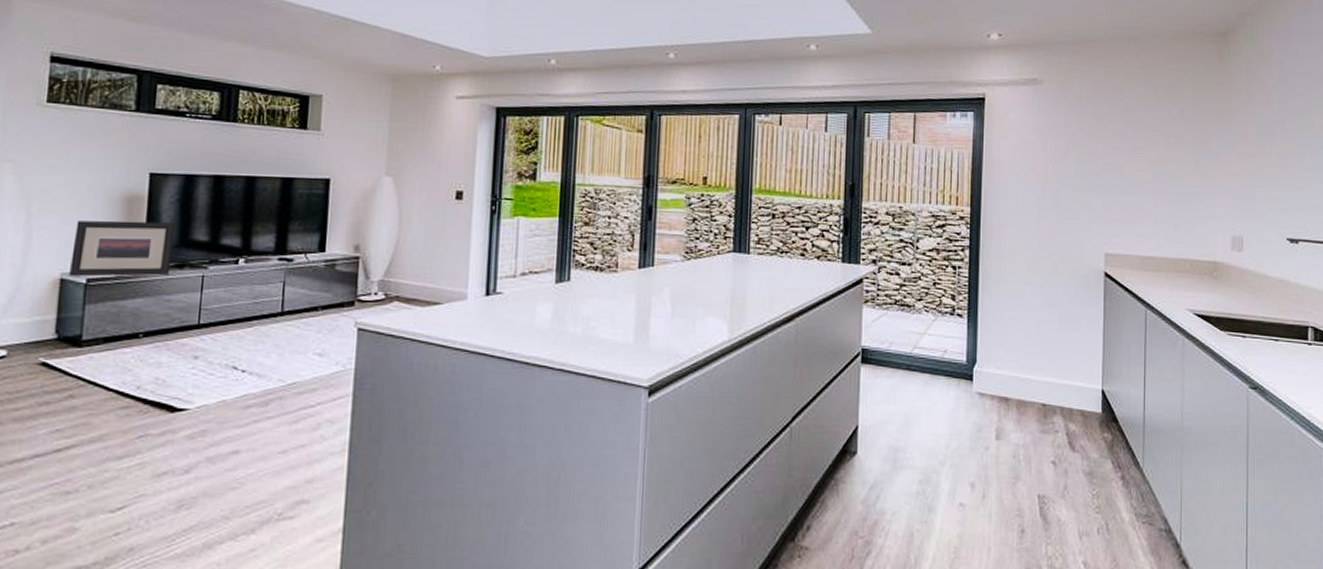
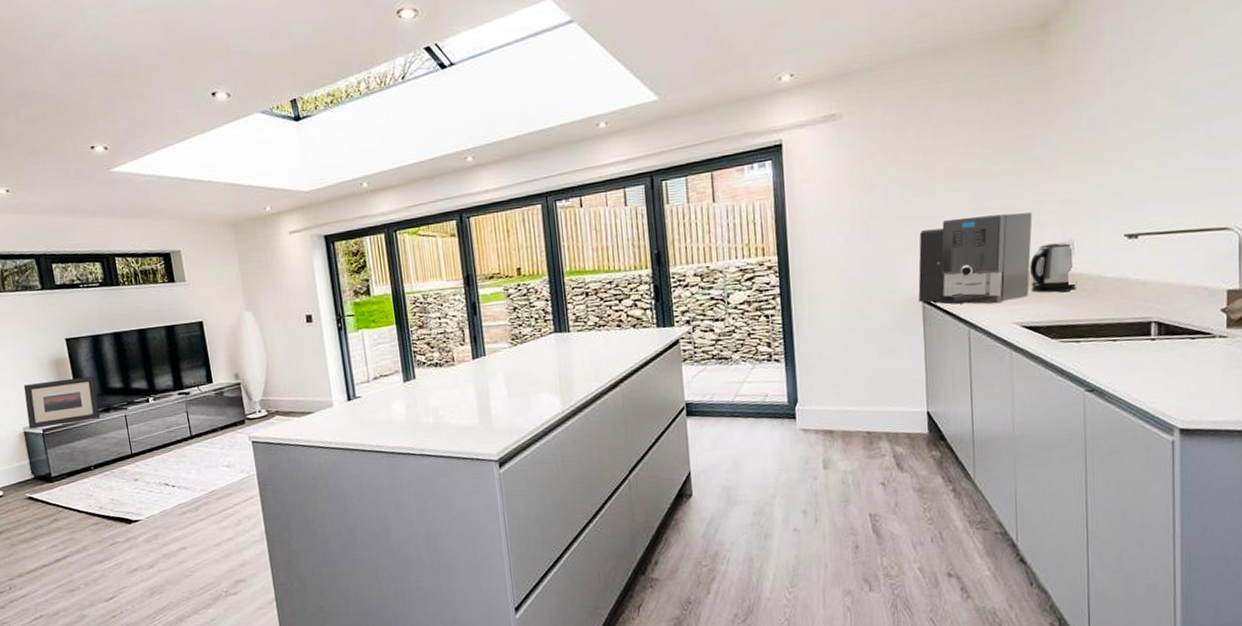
coffee machine: none [1101,197,1208,288] -> present [918,212,1033,305]
kettle: none [1204,236,1245,286] -> present [1030,242,1077,293]

